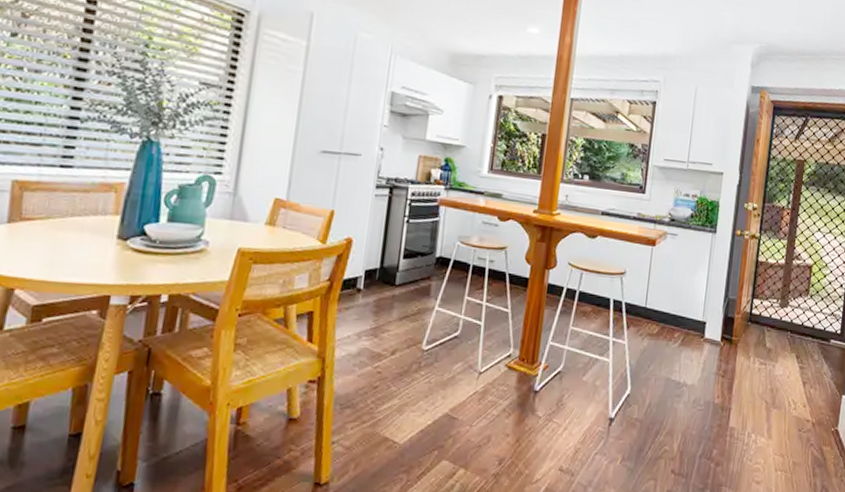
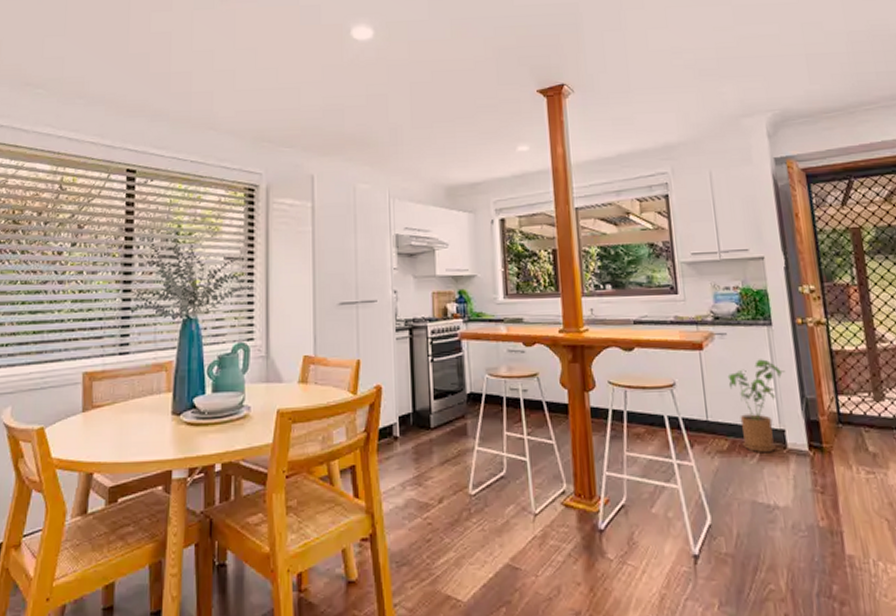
house plant: none [669,260,718,339] -> present [727,359,786,452]

